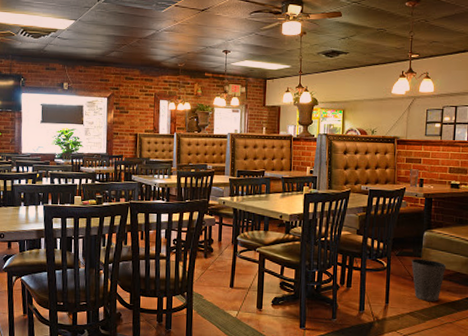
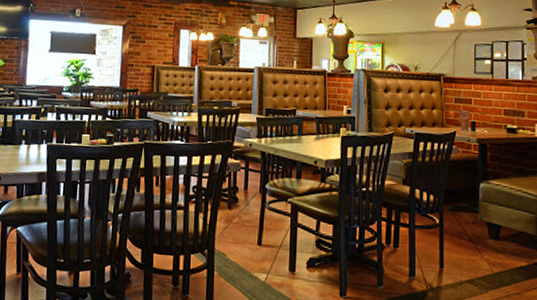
waste basket: present [411,258,447,301] -> none [467,214,509,267]

